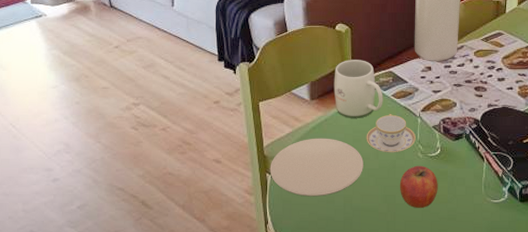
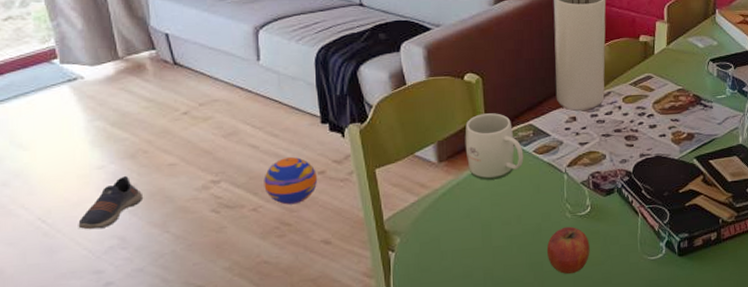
shoe: none [37,95,83,136] -> present [78,176,142,230]
ball: none [172,88,214,127] -> present [264,157,318,205]
plate: present [270,138,363,197] -> none [392,204,505,274]
teacup: present [366,113,416,153] -> none [505,171,562,216]

